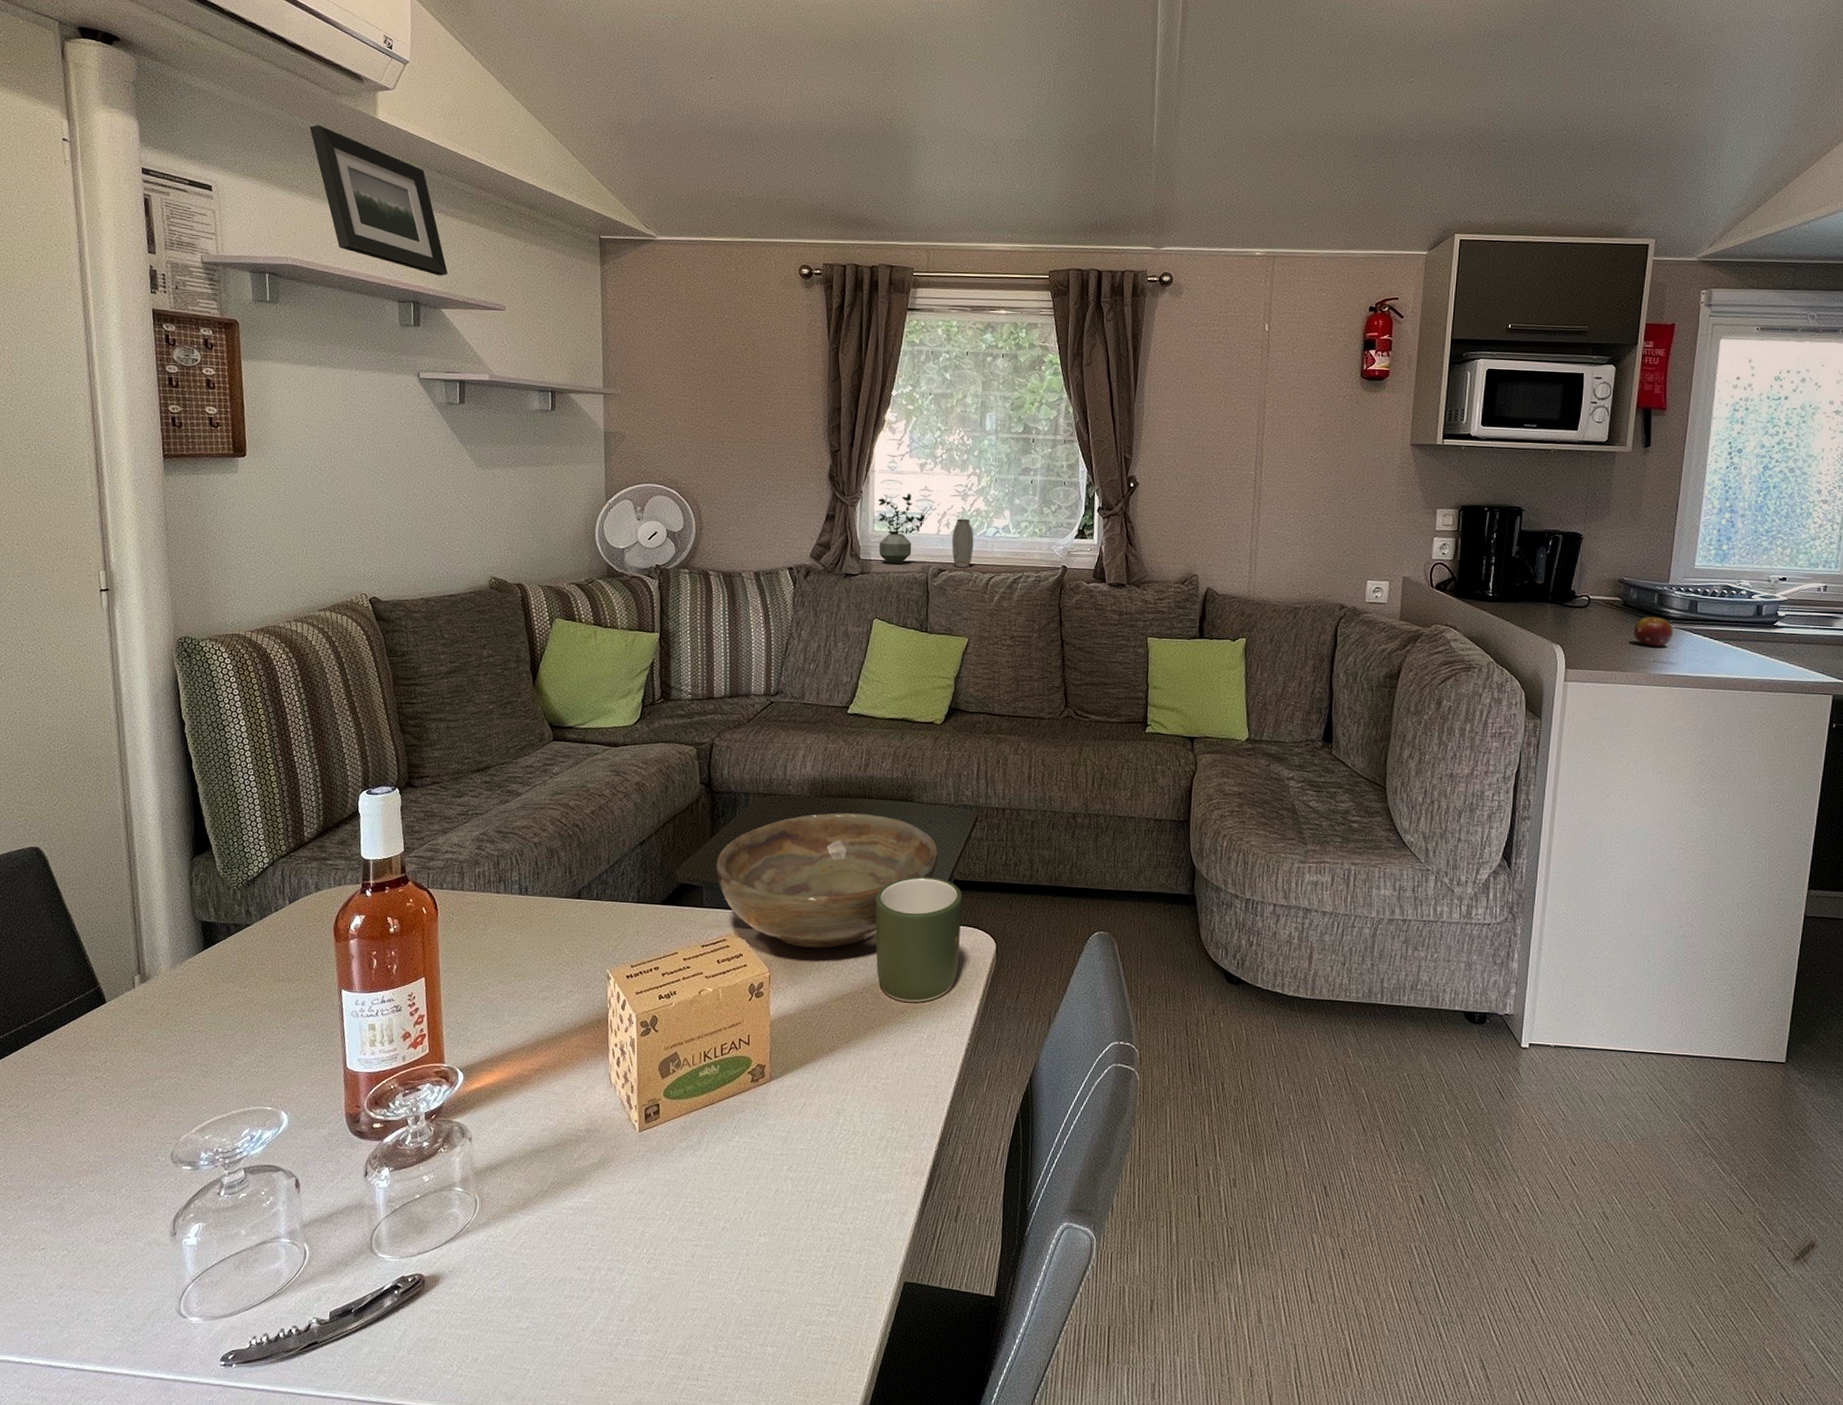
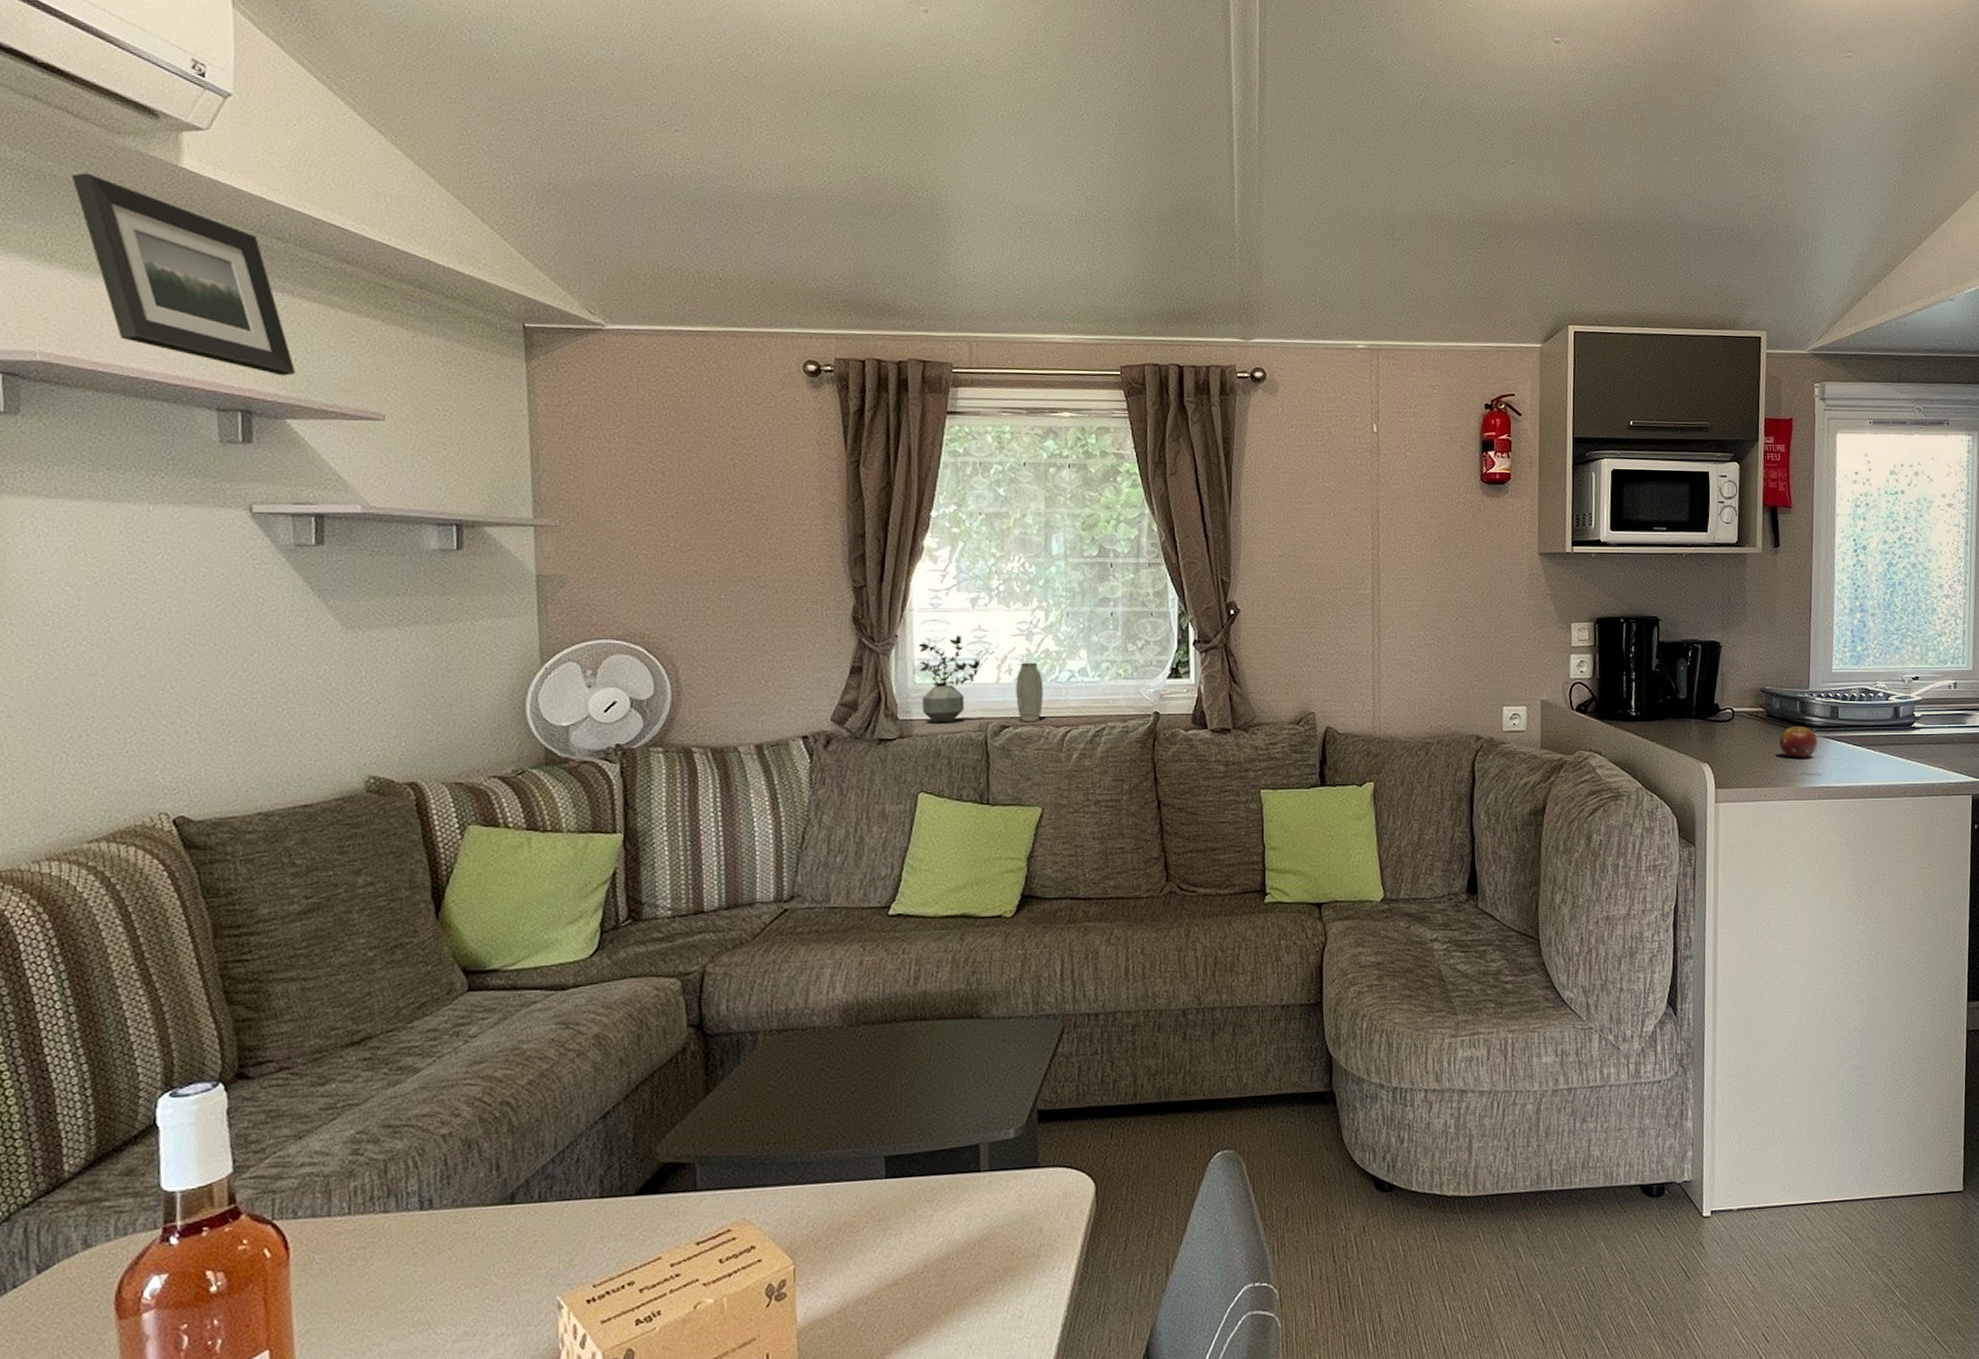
bowl: present [715,812,938,948] -> none [713,1040,1015,1225]
mug: present [875,876,962,1003] -> none [935,1110,1049,1276]

